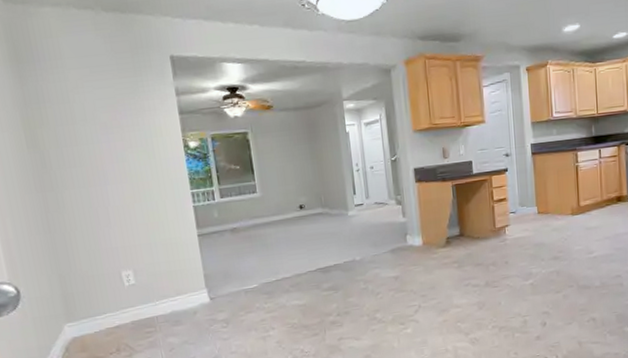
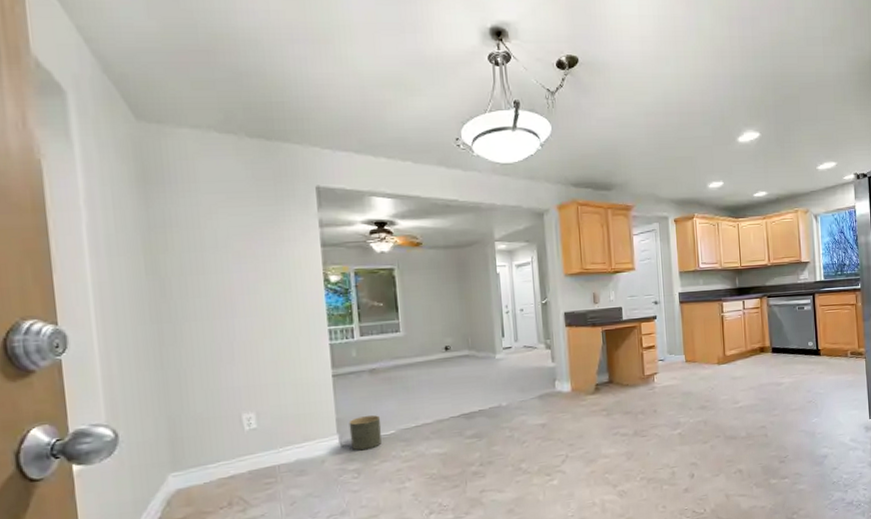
planter: none [215,271,246,303] -> present [349,415,382,451]

